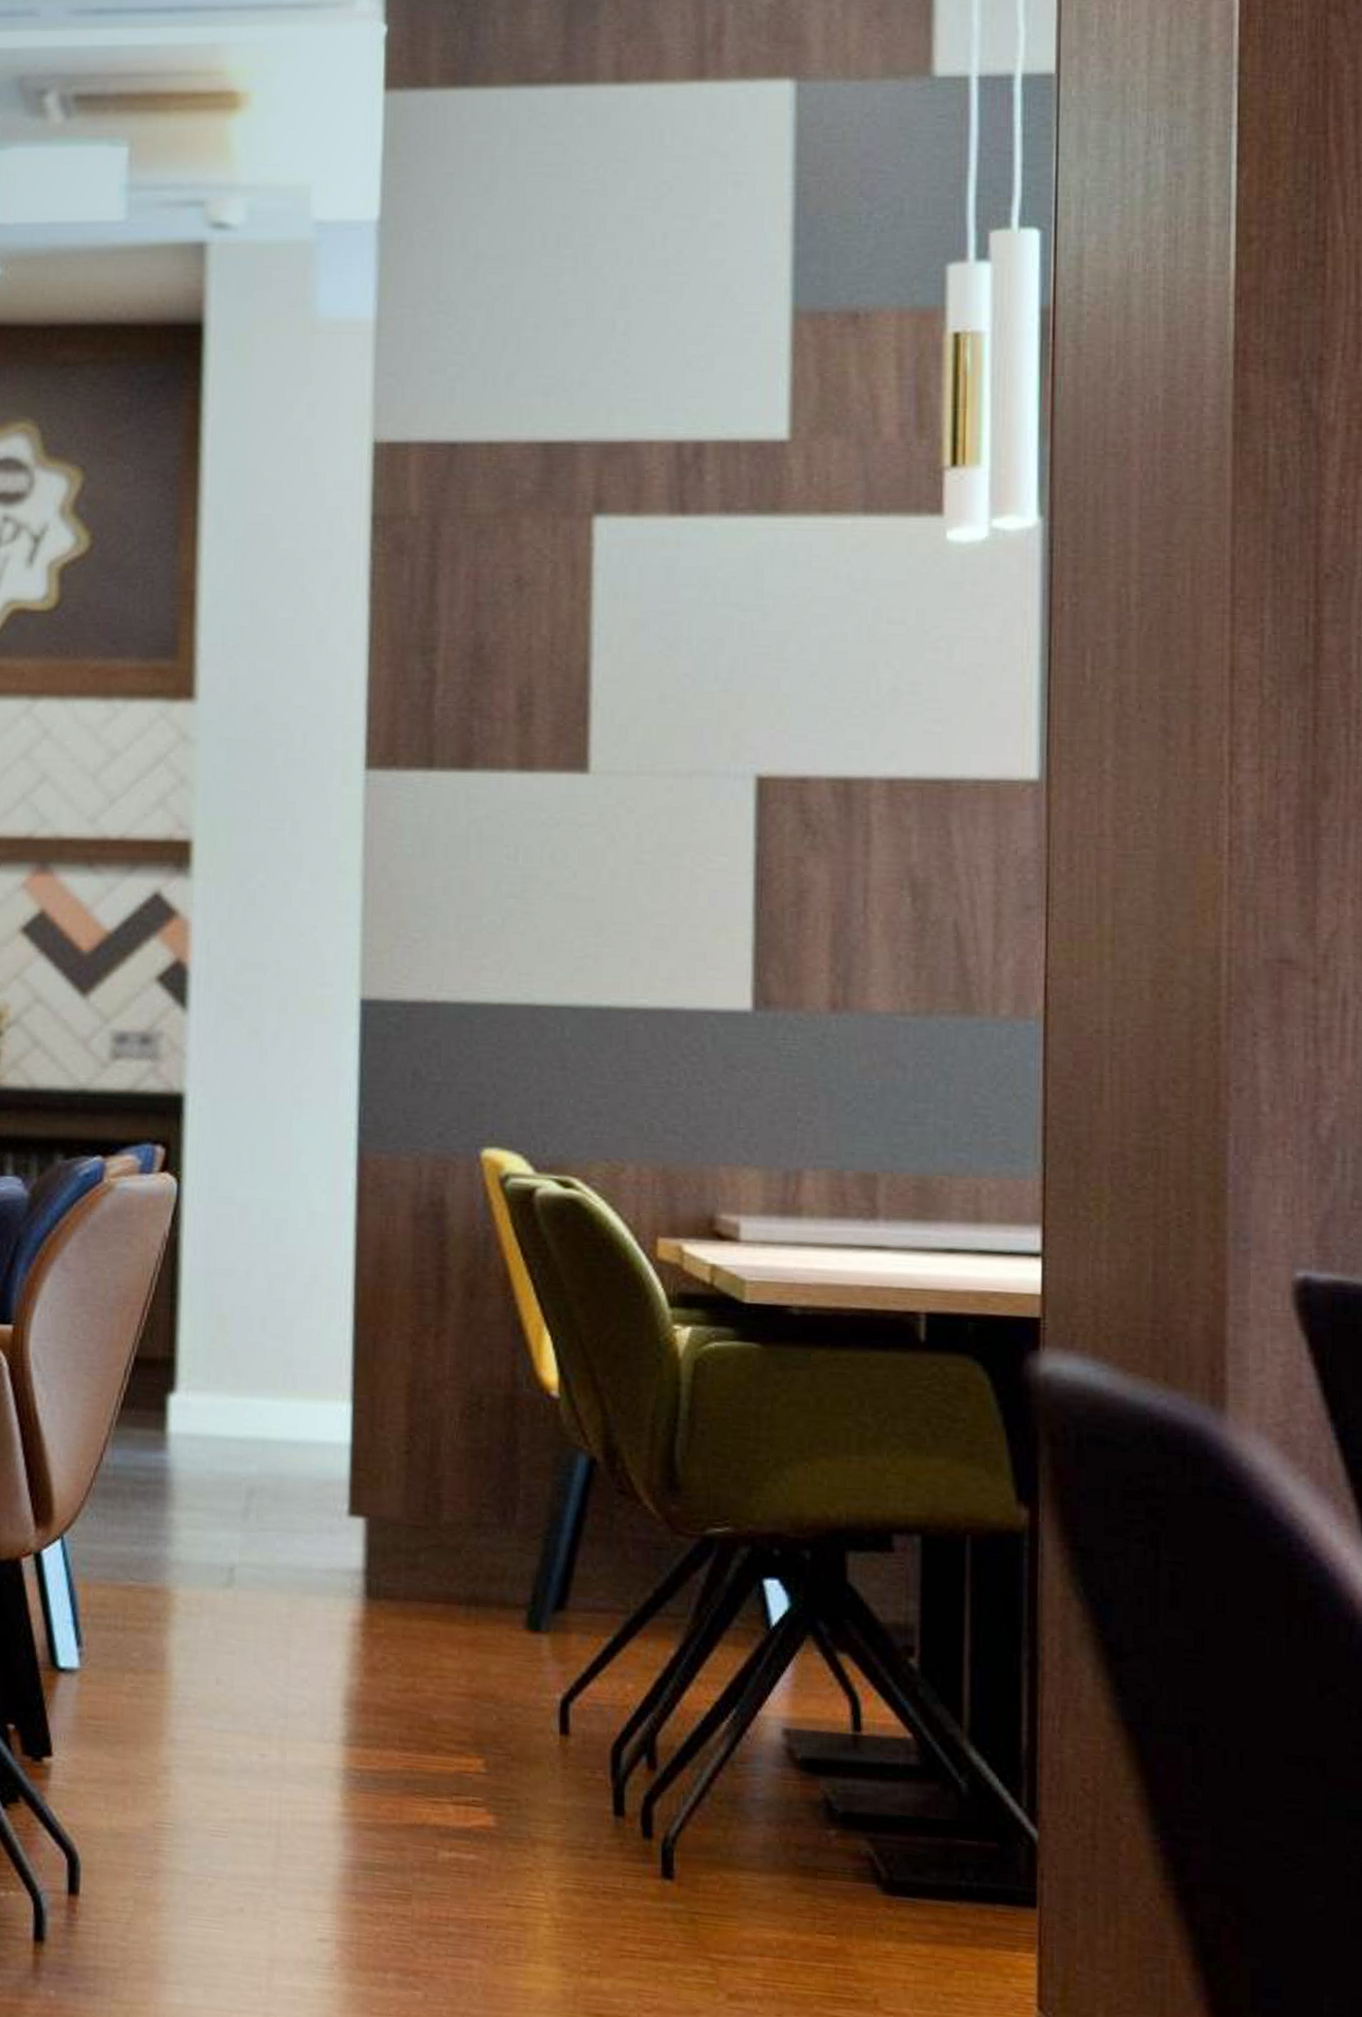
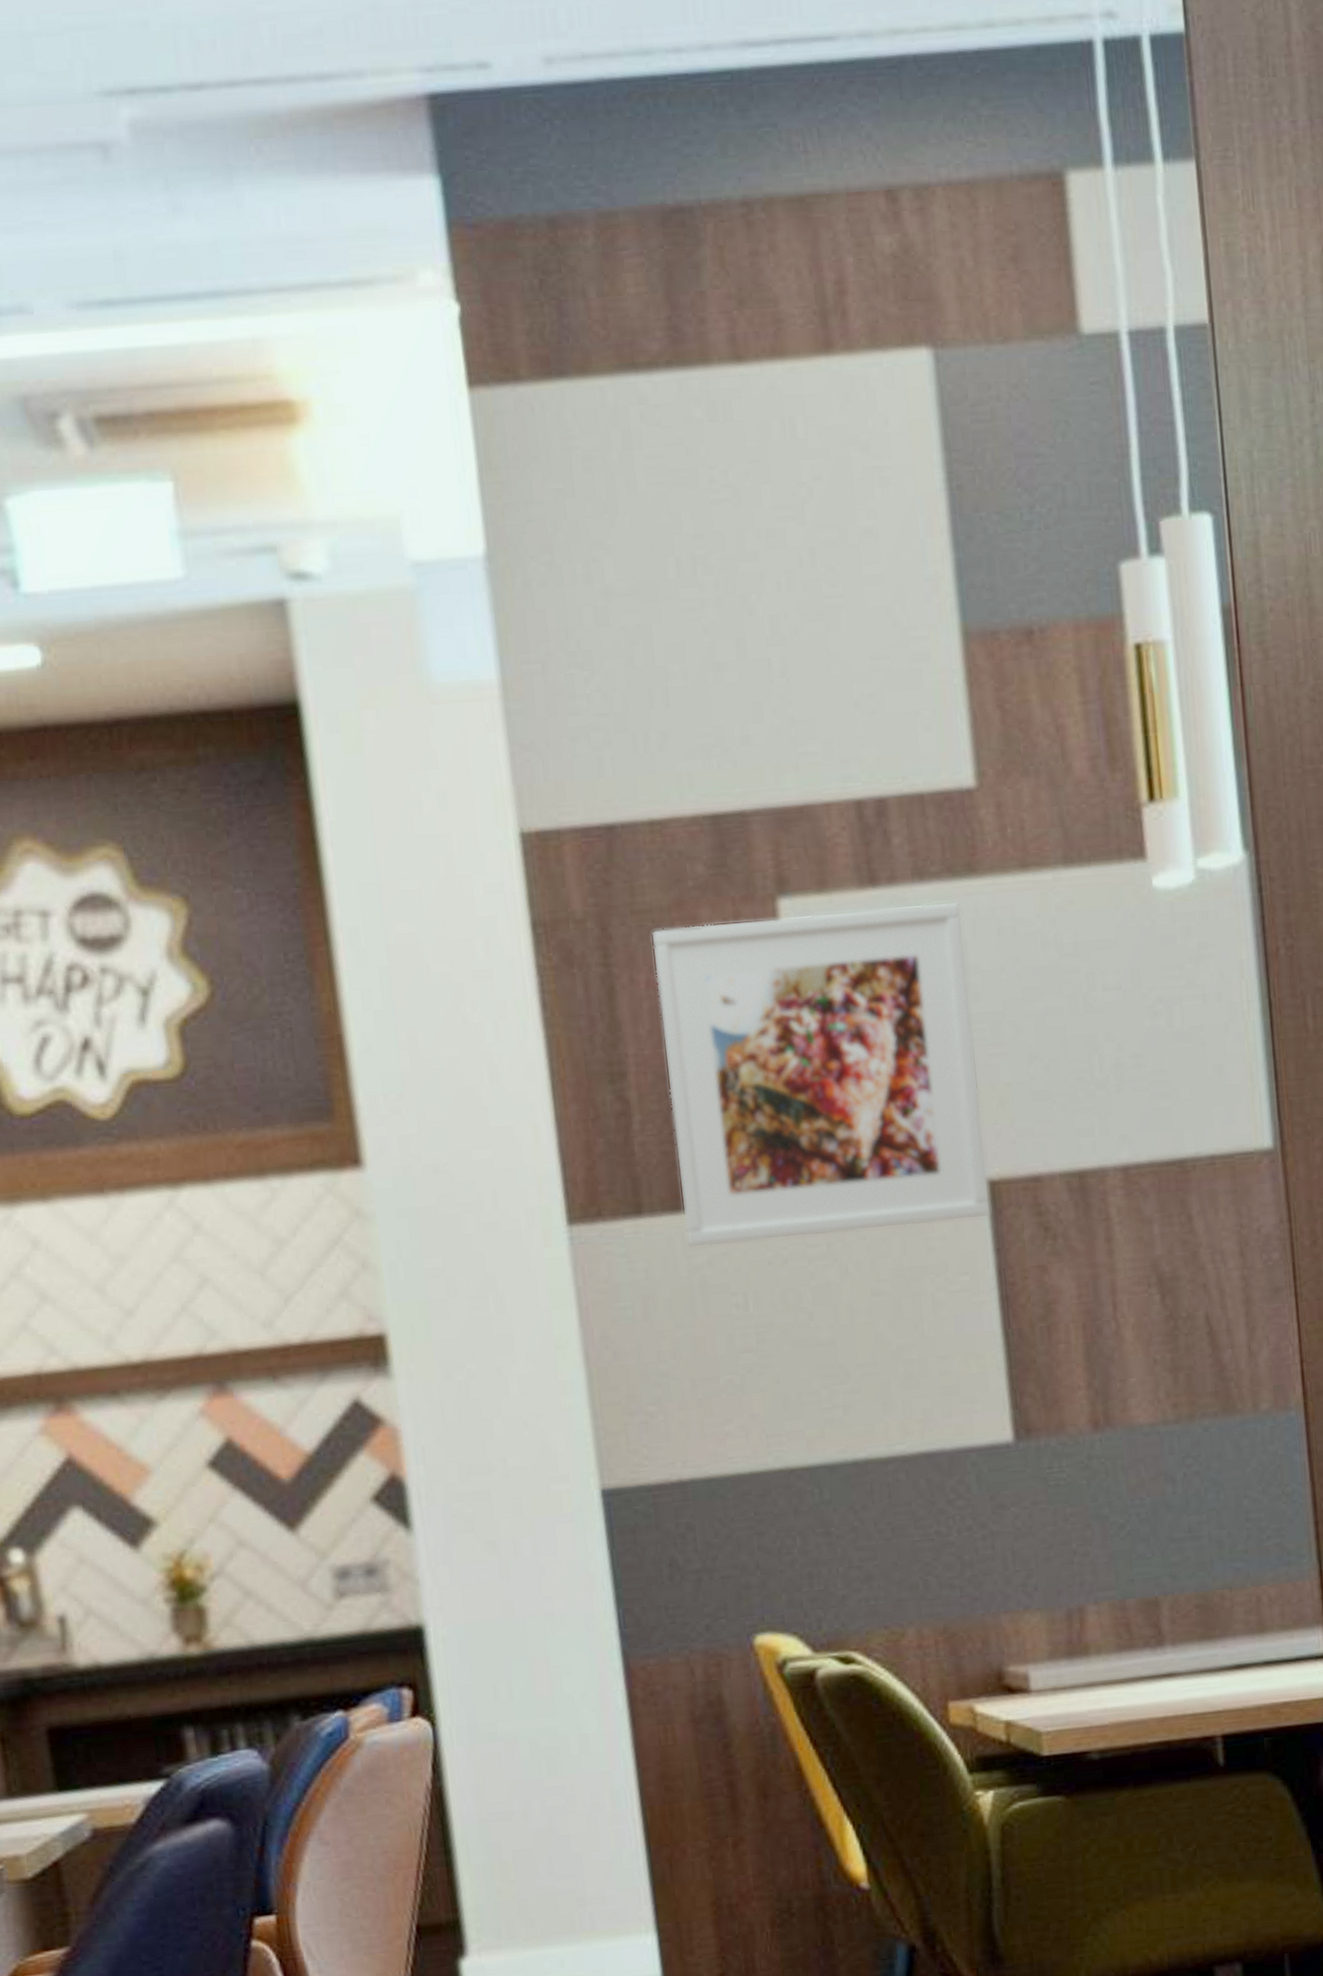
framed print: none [470,531,762,809] -> present [650,900,992,1249]

